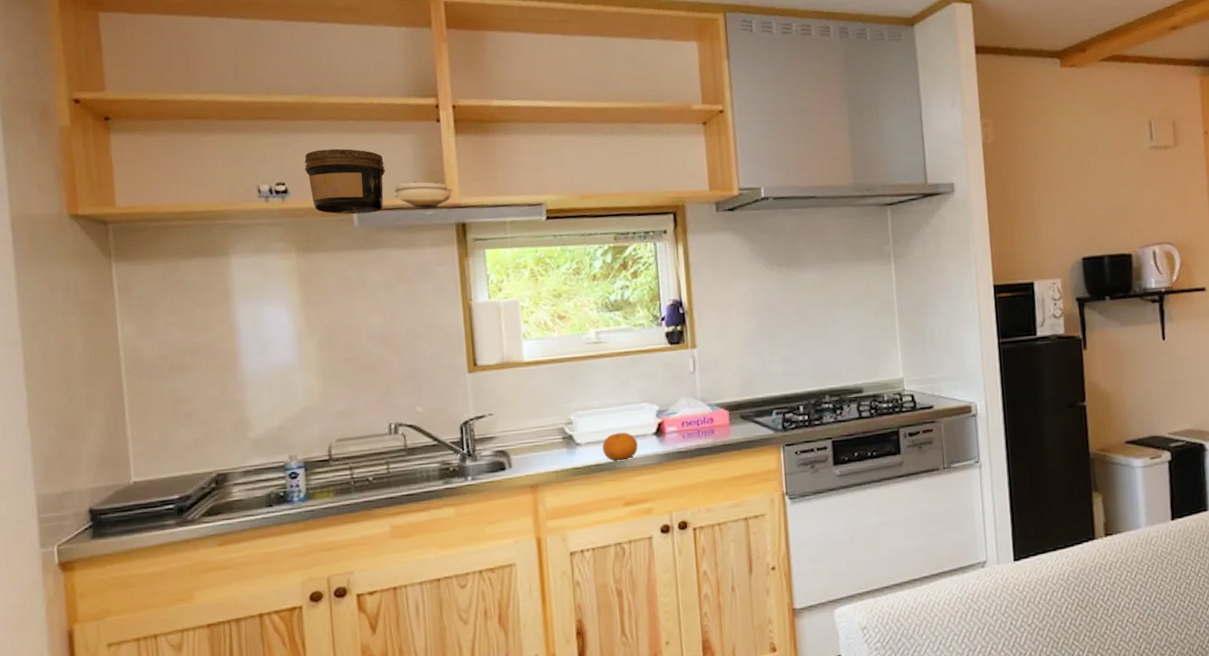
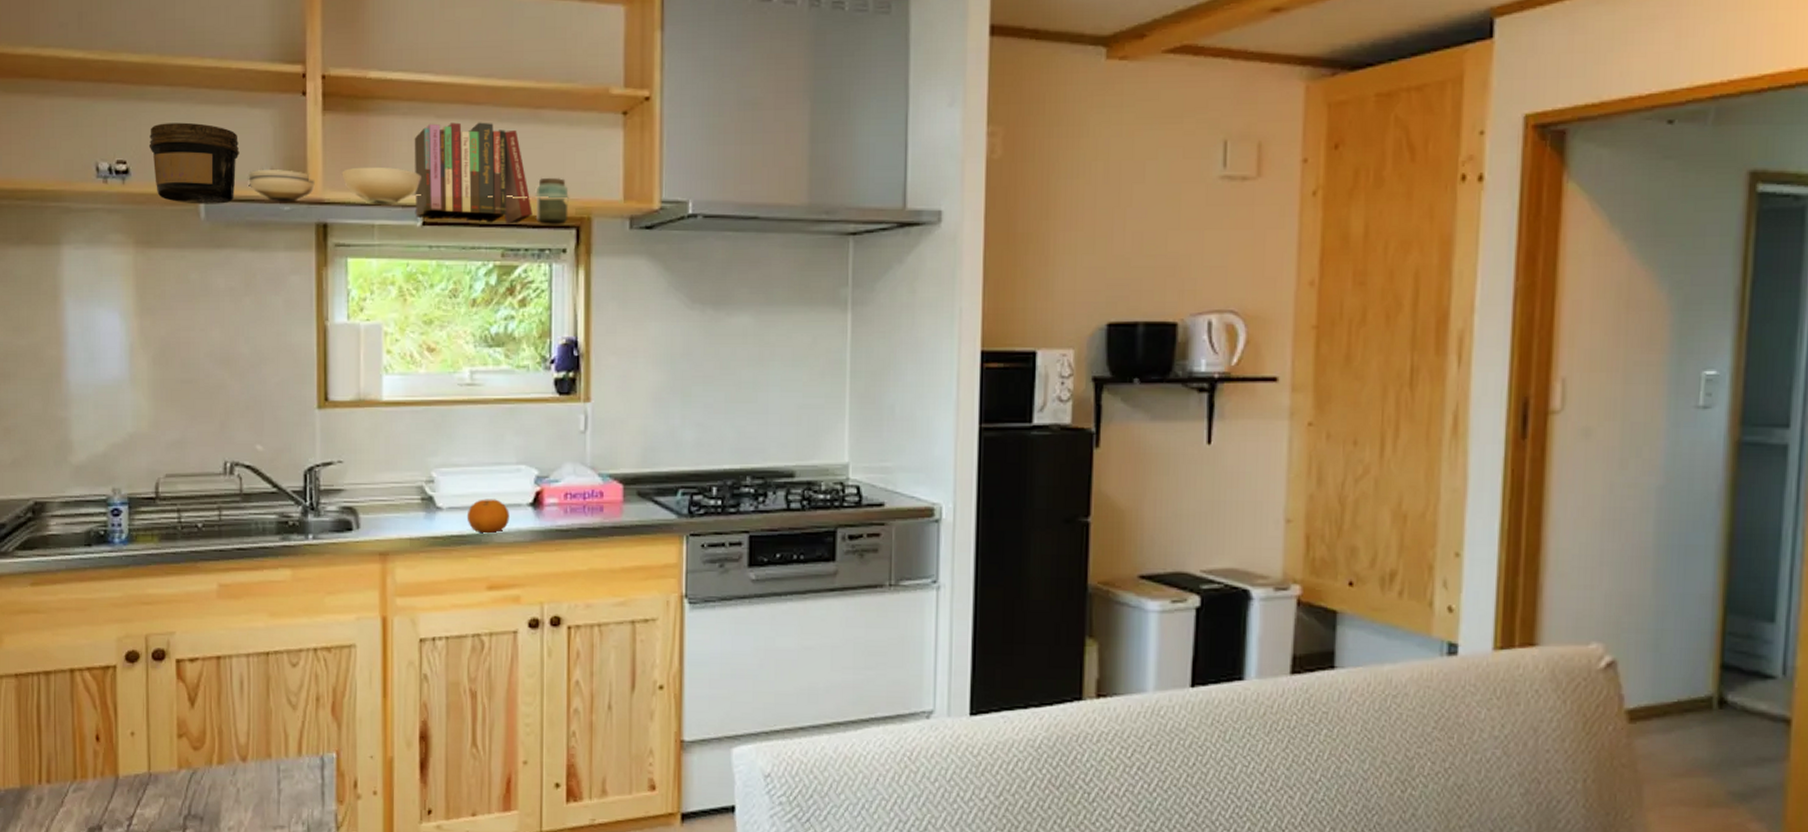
bowl: none [475,175,543,205] -> present [342,166,421,204]
books: none [534,136,637,215] -> present [414,122,532,224]
peanut butter: none [639,176,666,214] -> present [535,178,569,227]

